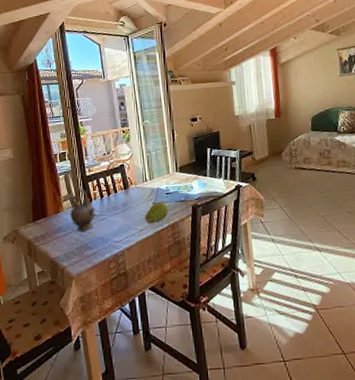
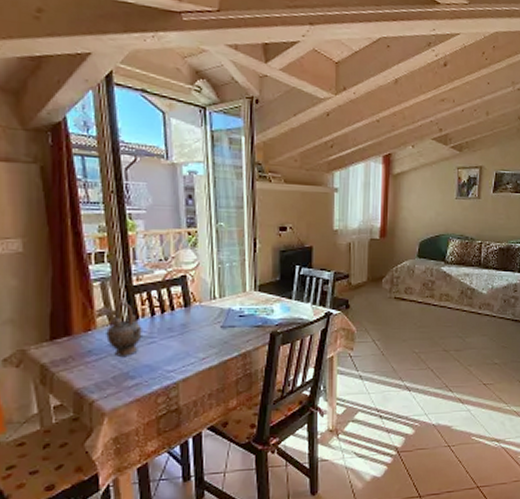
fruit: present [145,202,169,223] -> none [209,326,241,350]

